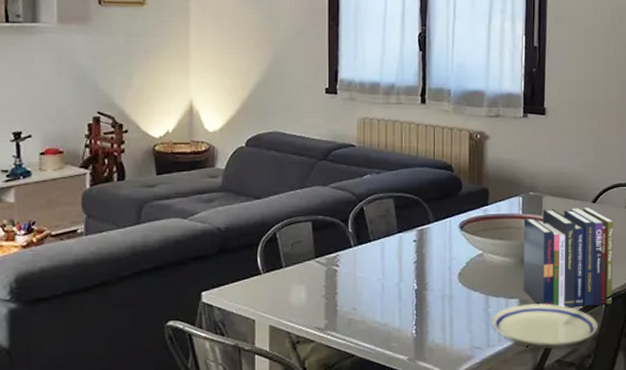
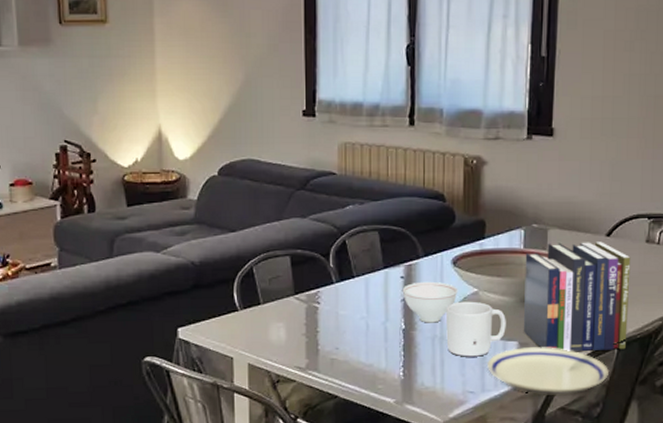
bowl: none [415,244,465,284] -> present [402,281,458,323]
mug: none [455,262,508,315] -> present [446,301,506,357]

